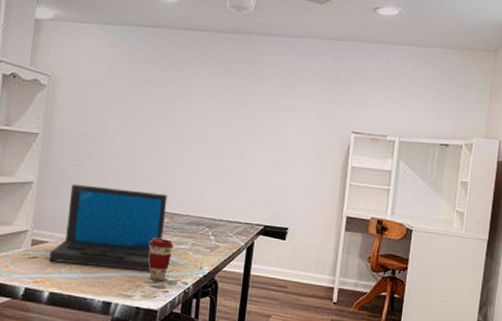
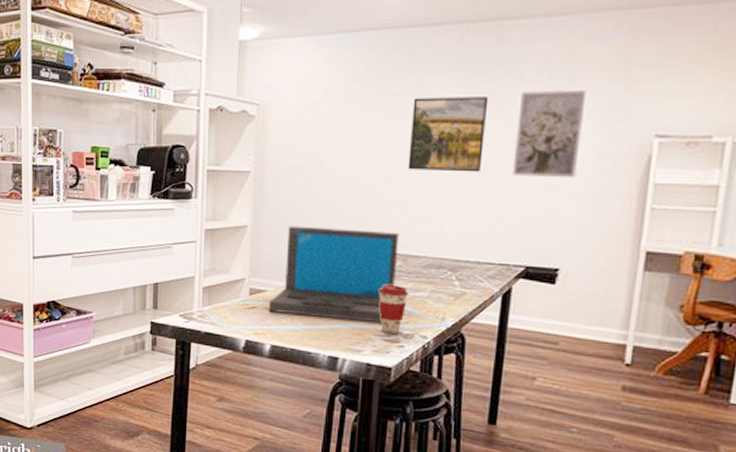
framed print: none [176,85,240,149] -> present [408,97,489,172]
wall art: none [255,90,308,159] -> present [512,91,587,179]

